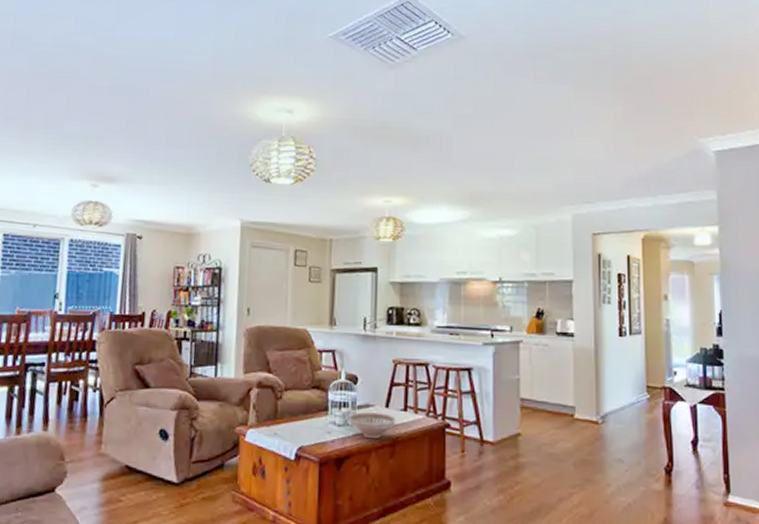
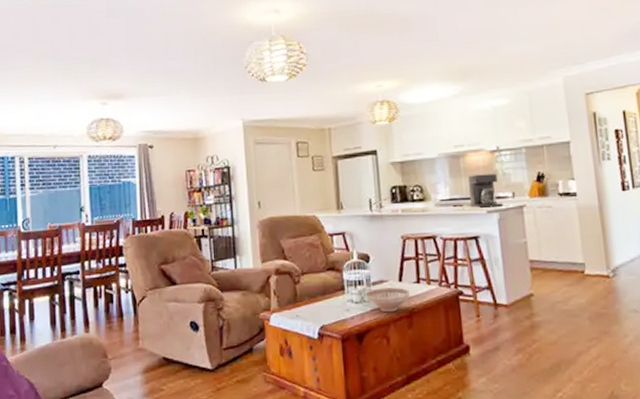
coffee maker: none [466,304,500,340] -> present [468,174,504,208]

